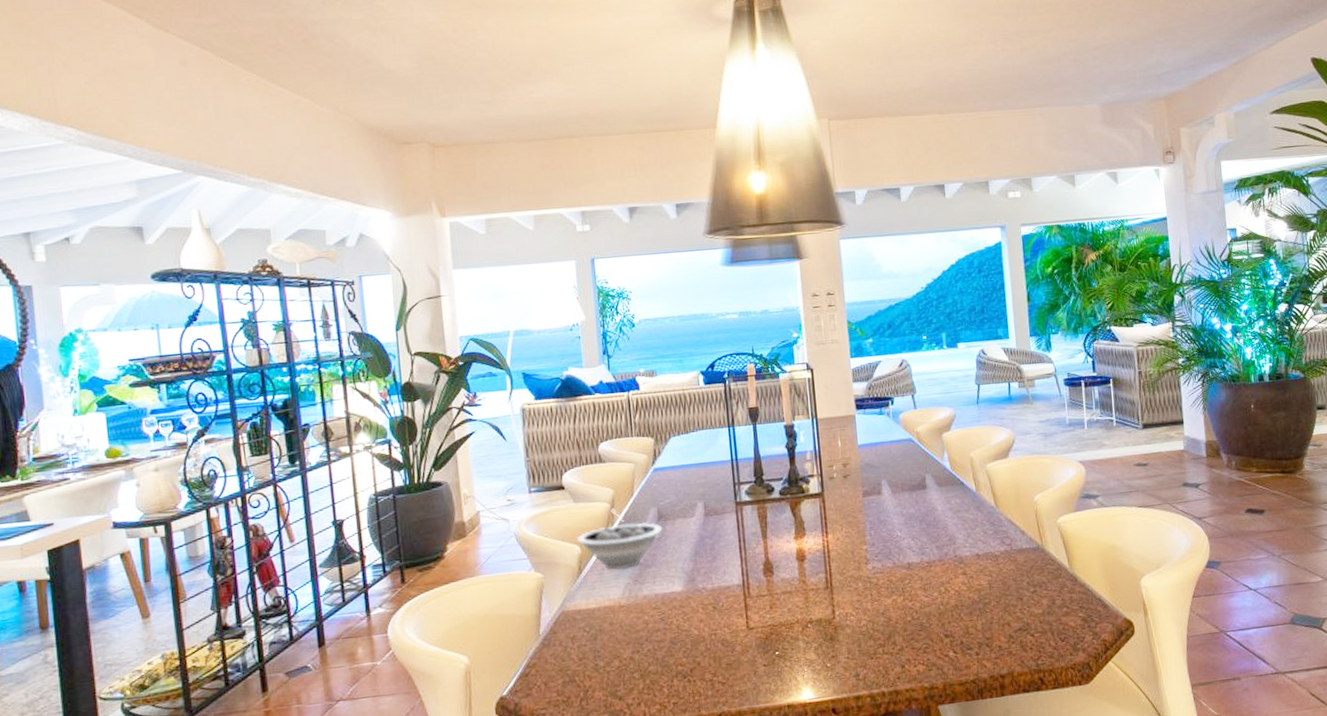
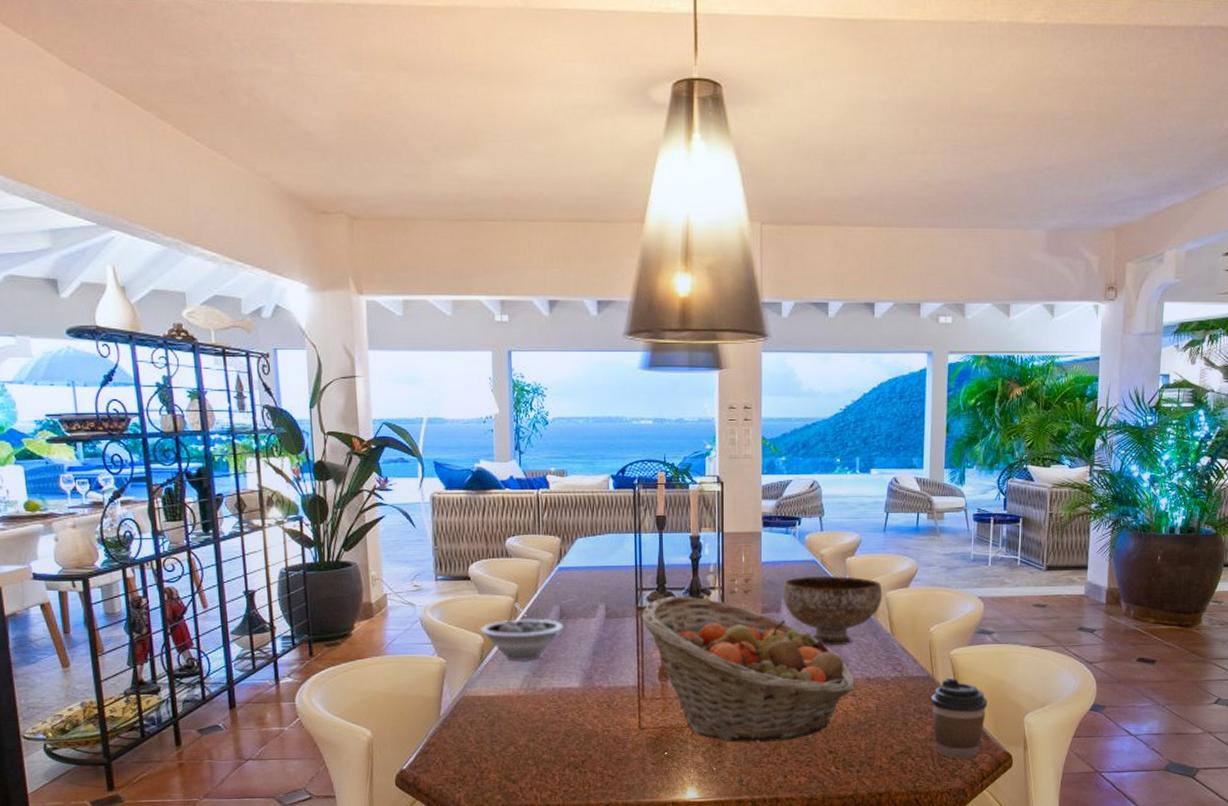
fruit basket: none [741,486,965,635] -> present [641,596,855,743]
bowl: none [882,451,983,525] -> present [783,575,883,646]
coffee cup: none [1043,546,1102,631] -> present [930,677,988,759]

